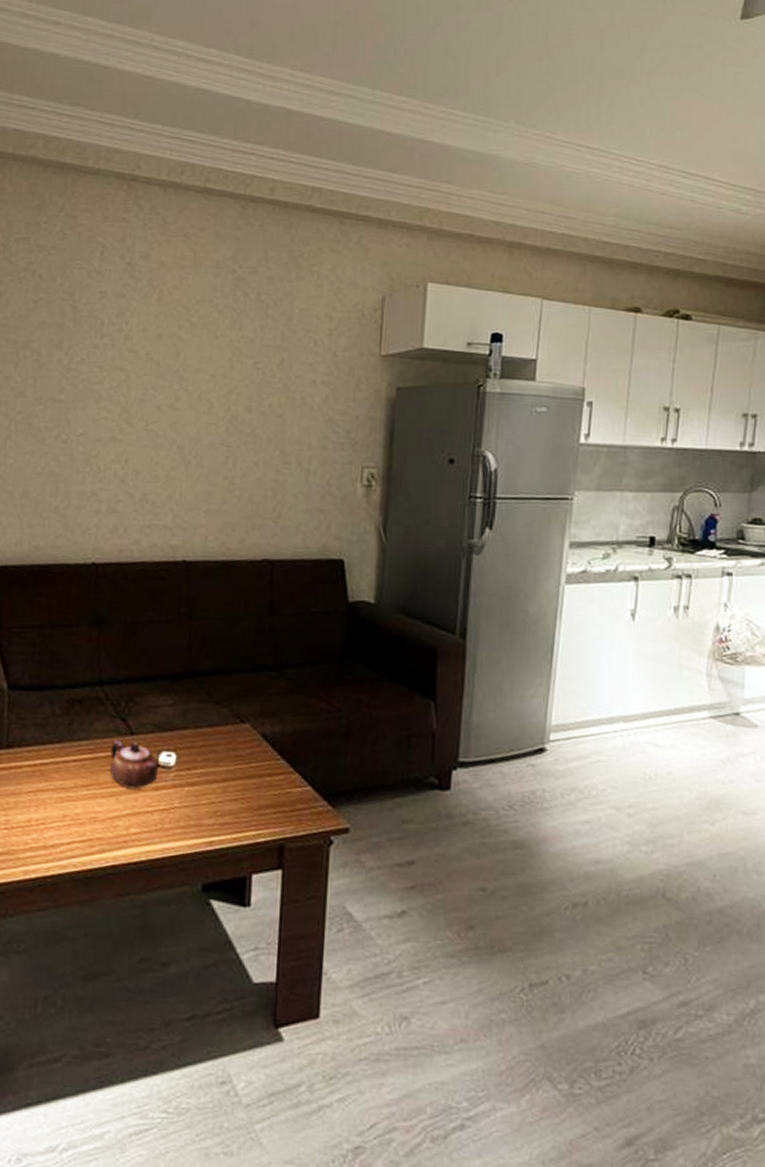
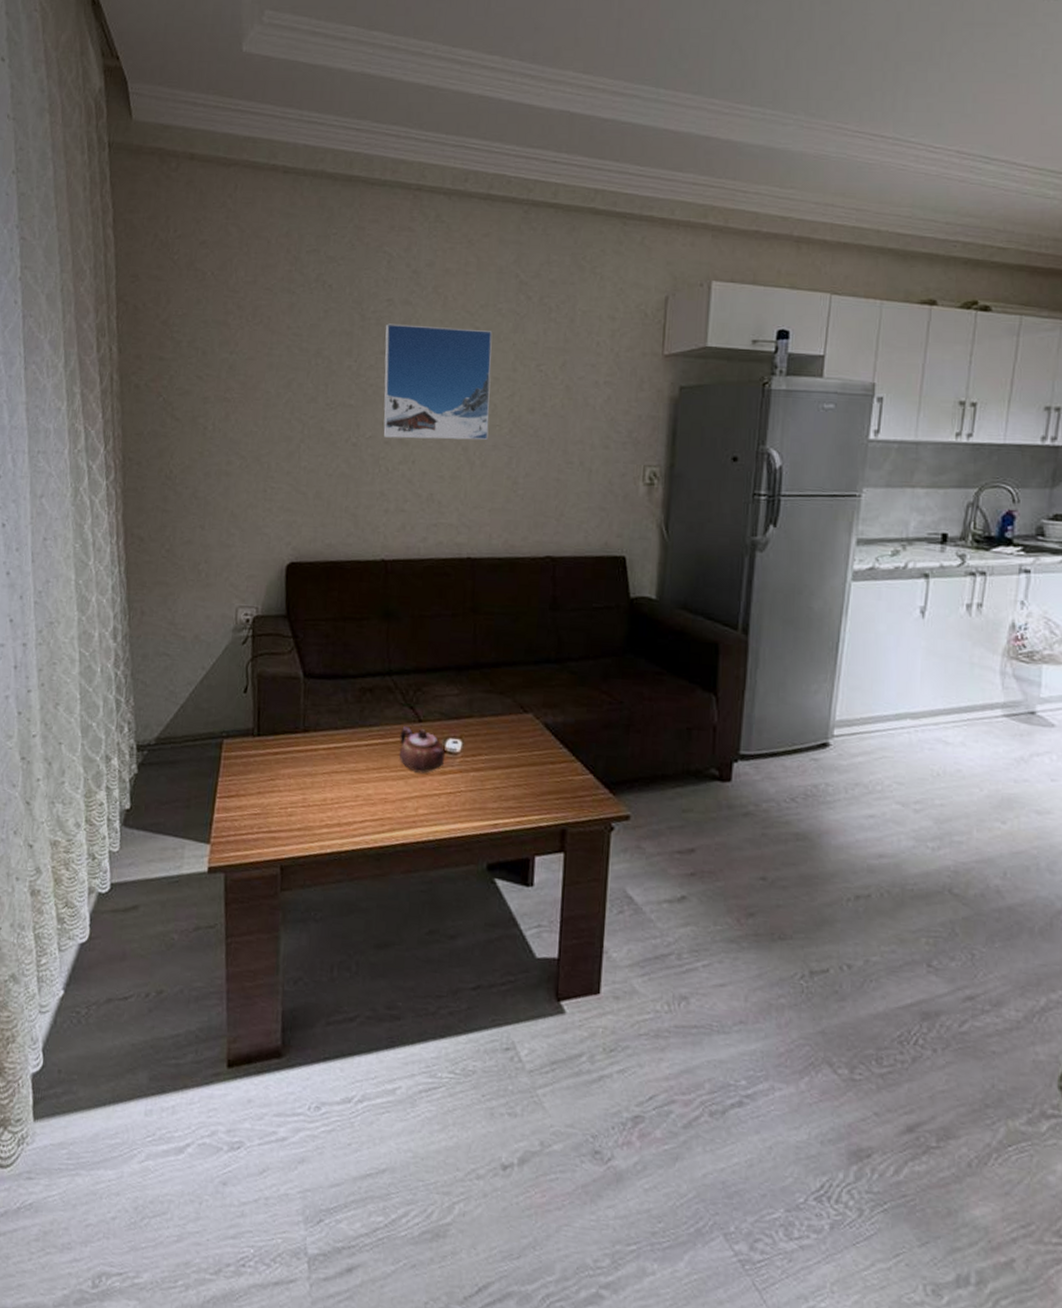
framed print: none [95,316,209,439] -> present [383,323,493,440]

